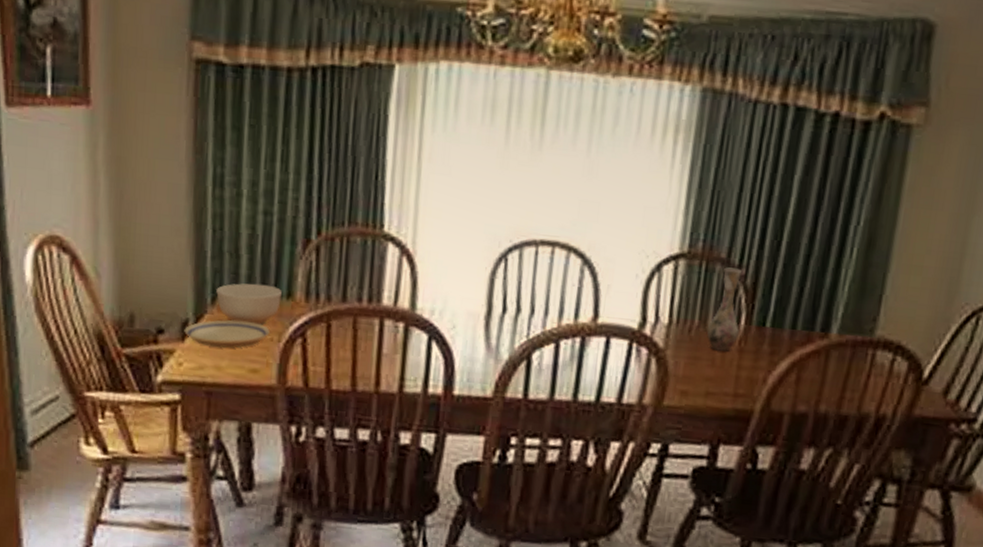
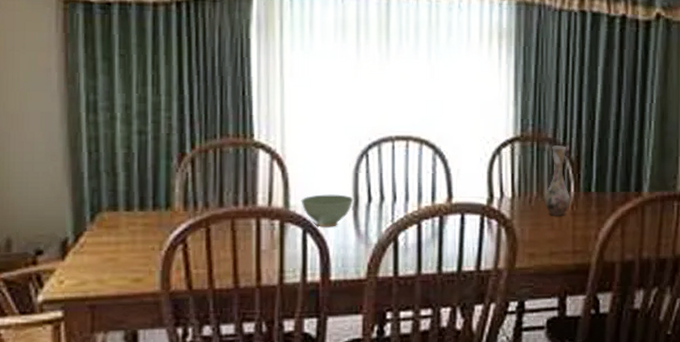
plate: present [184,320,270,348] -> none [64,235,151,261]
bowl: present [216,283,282,325] -> none [95,198,160,236]
bowl: none [428,298,487,337] -> present [301,194,354,227]

